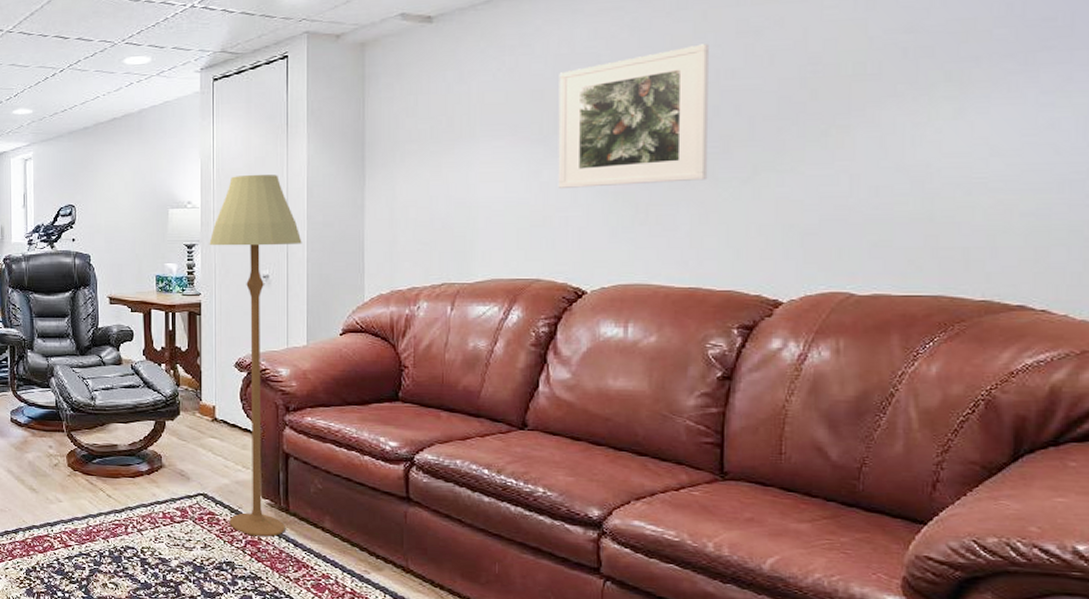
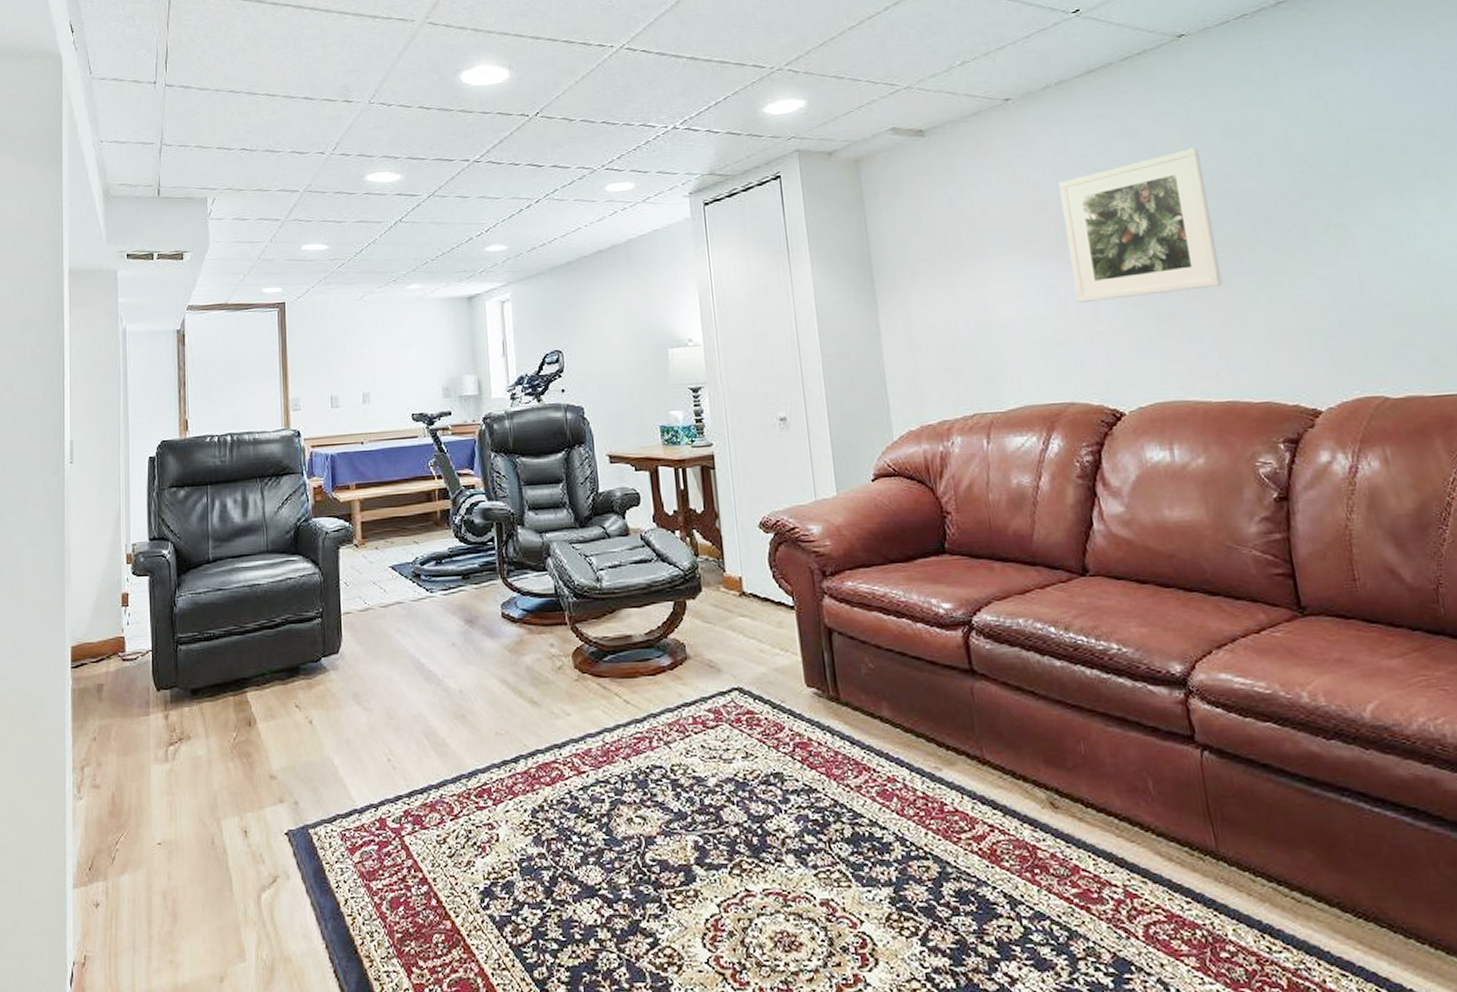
floor lamp: present [209,174,302,537] -> none [716,304,838,737]

